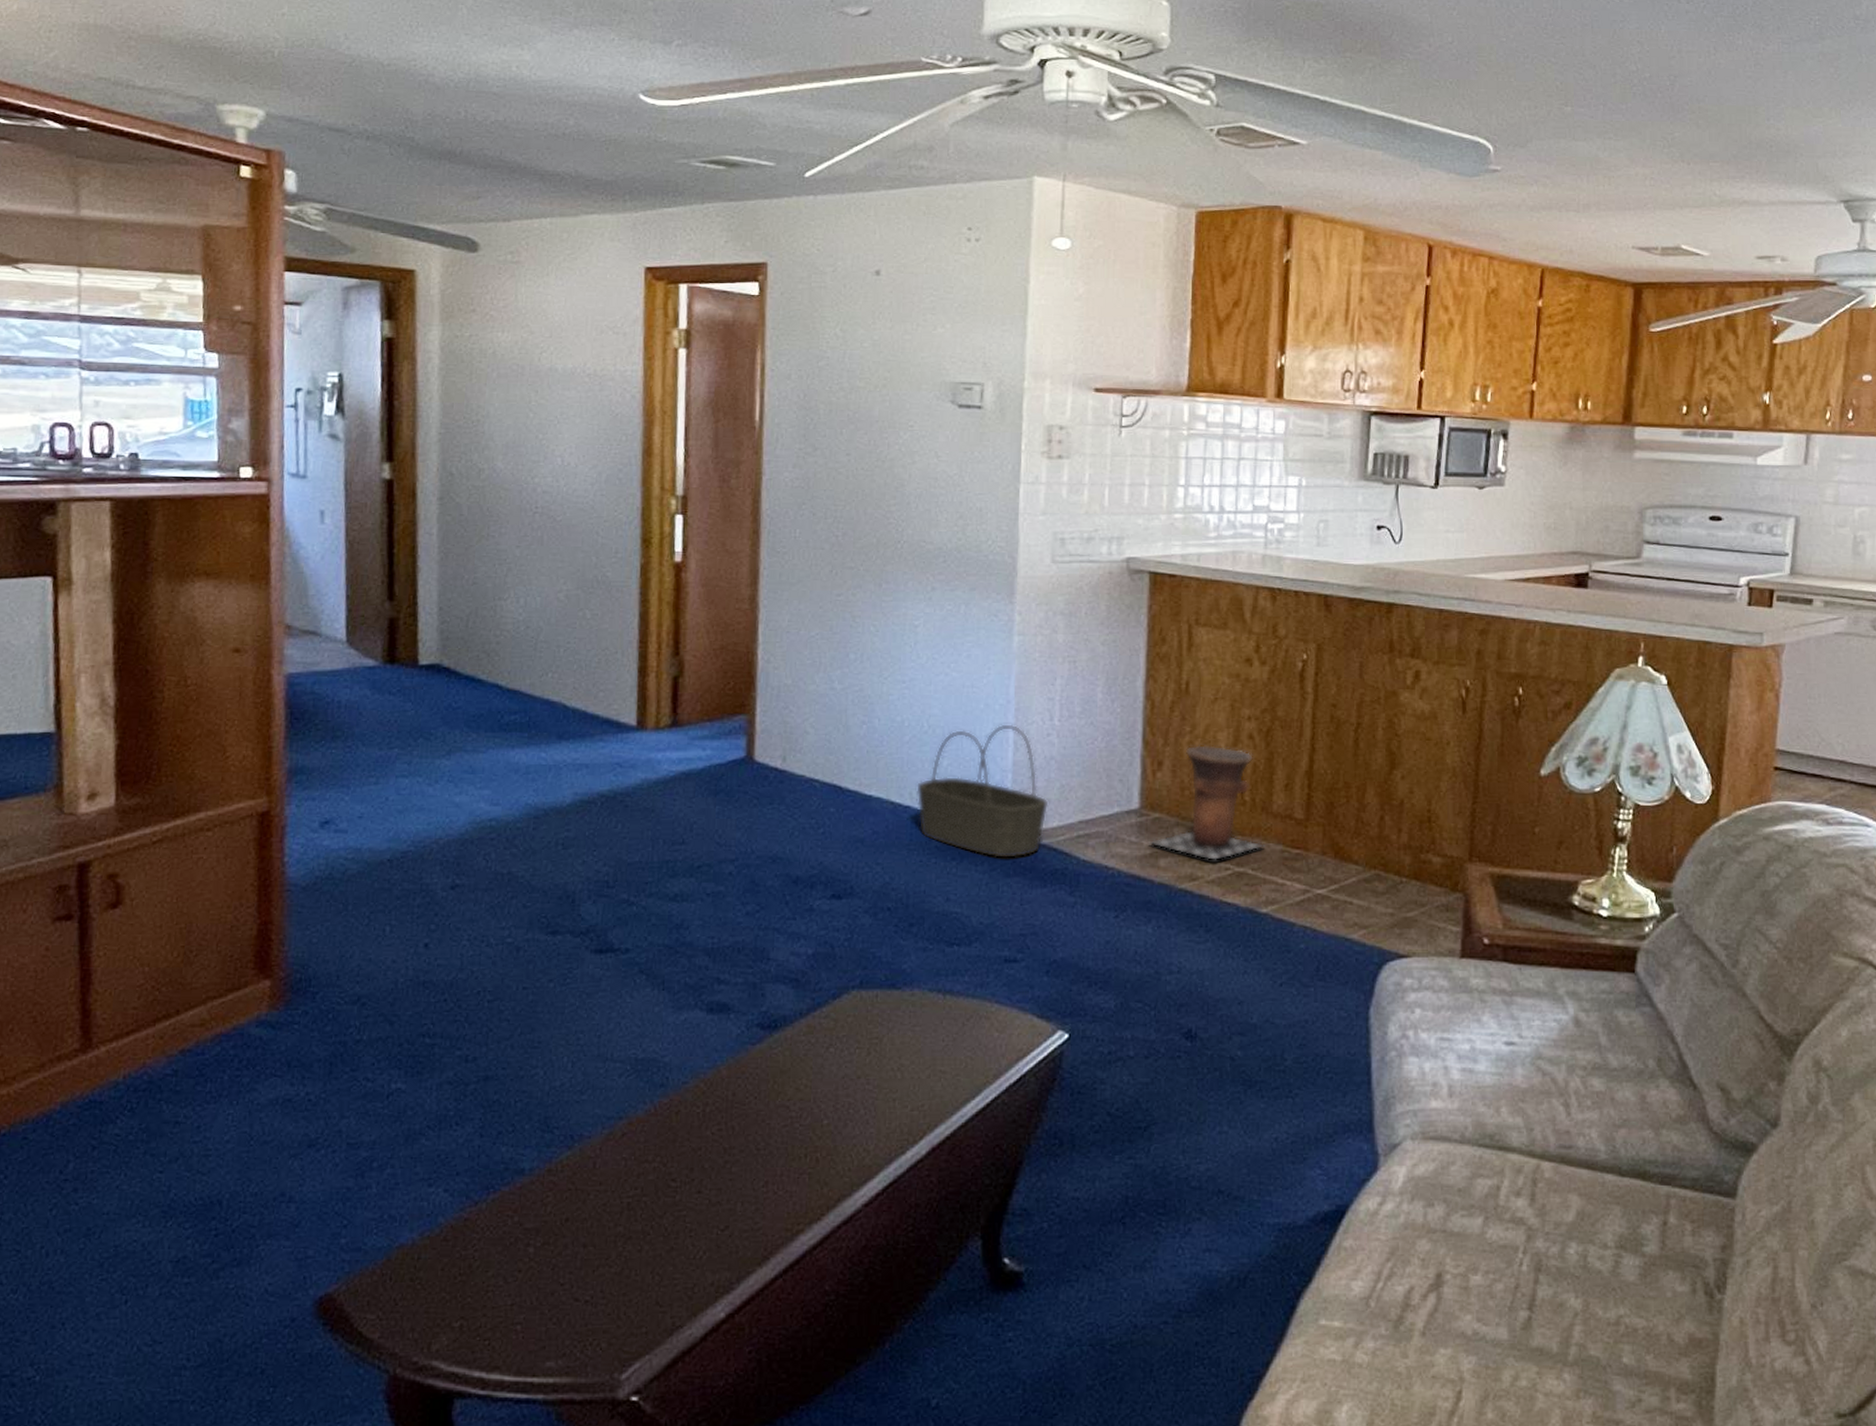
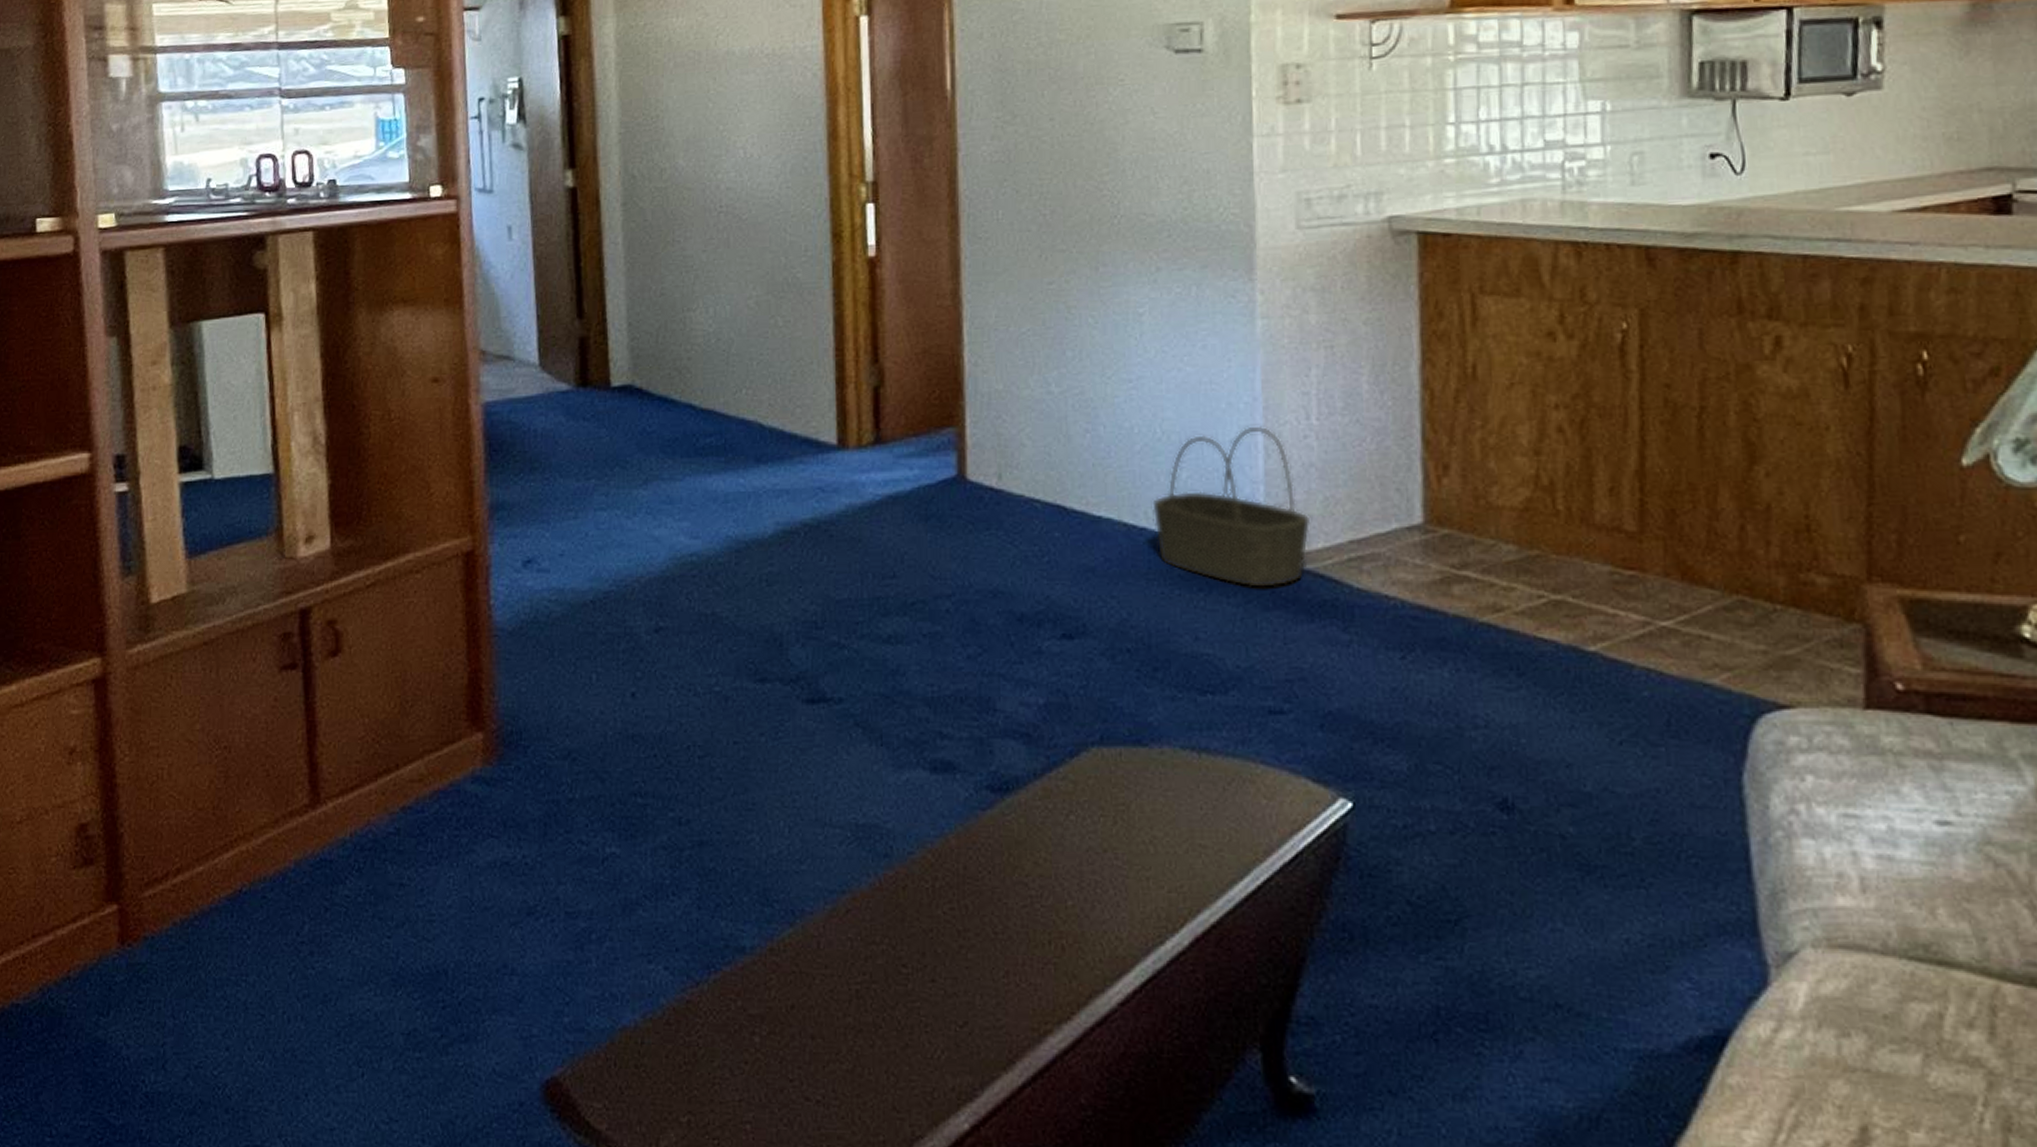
vase: present [1149,745,1266,861] -> none [1438,442,1589,587]

